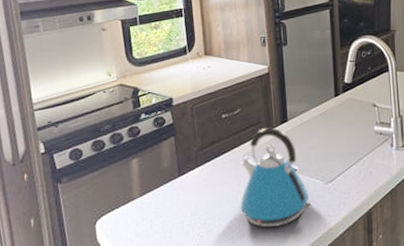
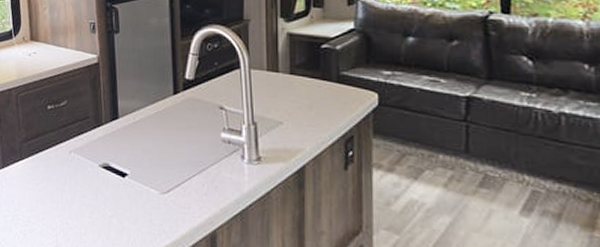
kettle: present [240,127,312,228] -> none [65,123,145,236]

